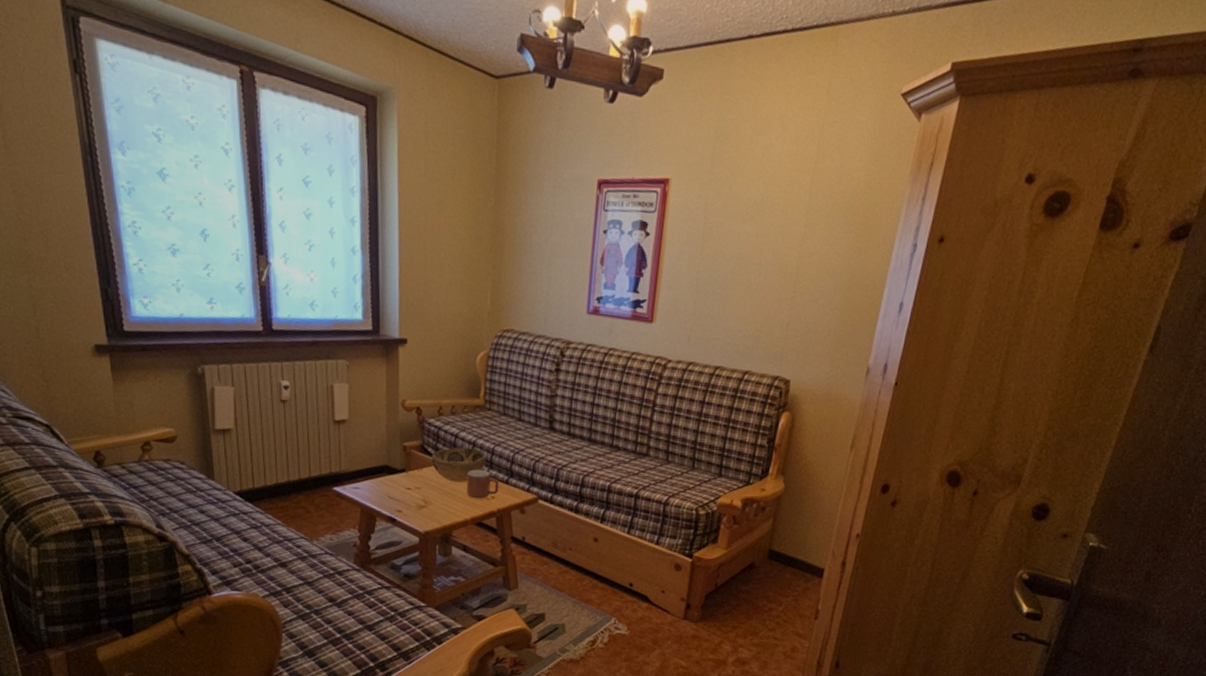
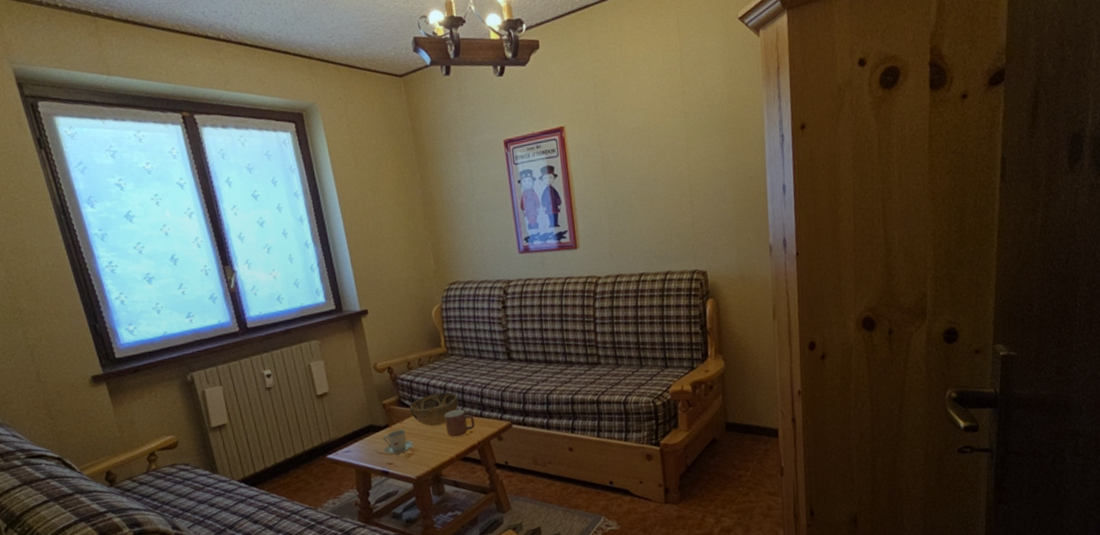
teacup: none [395,477,429,503] -> present [382,429,414,455]

